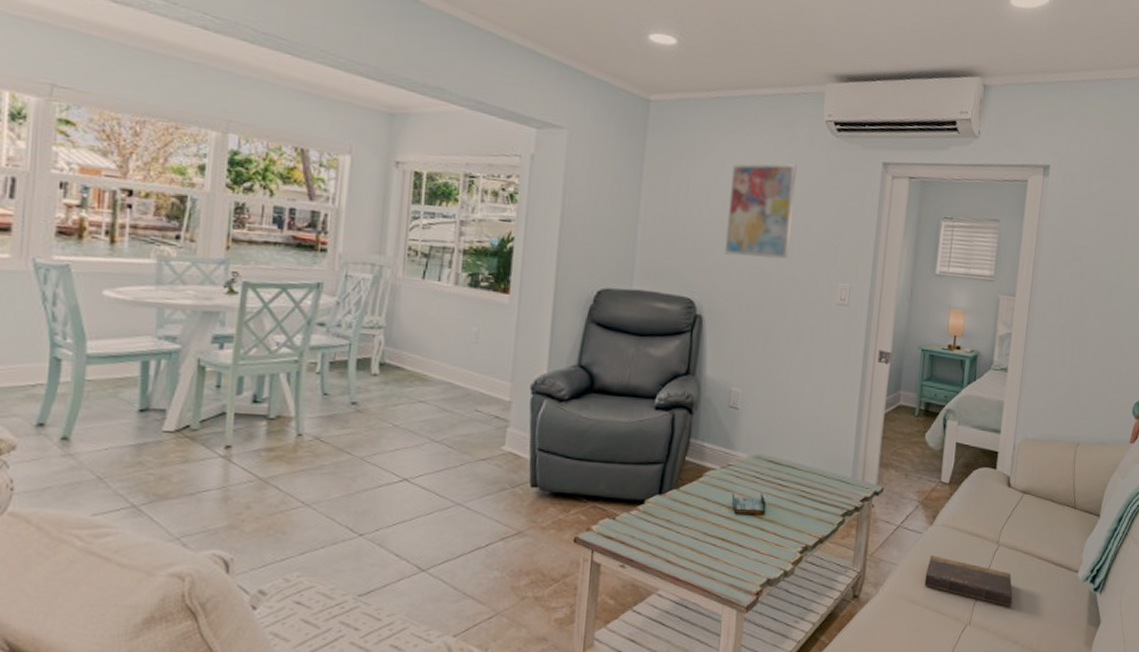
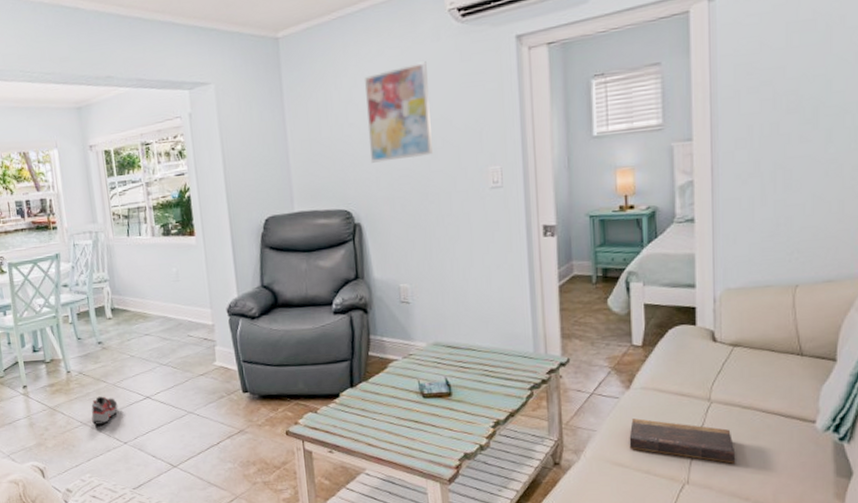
shoe: none [319,471,362,508] -> present [91,396,118,425]

